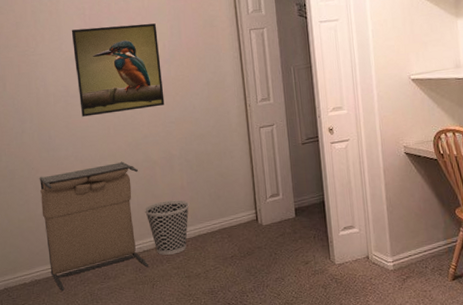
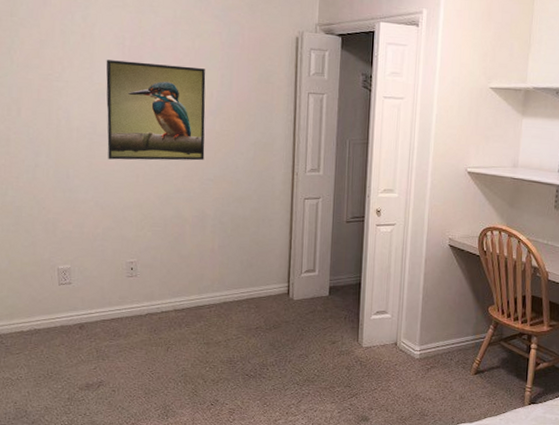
laundry hamper: present [39,161,149,290] -> none [49,214,166,343]
wastebasket: present [144,200,190,255] -> none [167,262,219,319]

